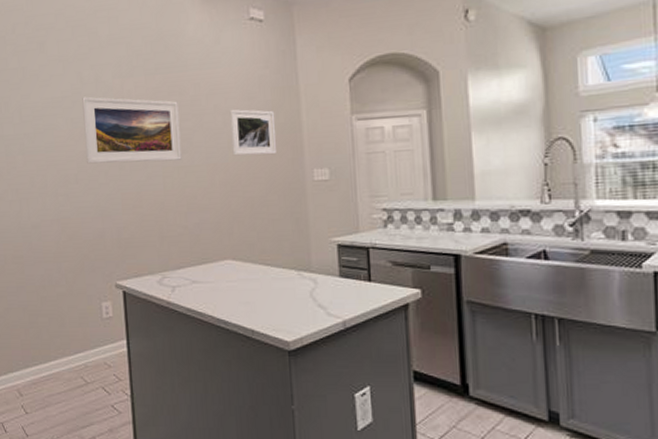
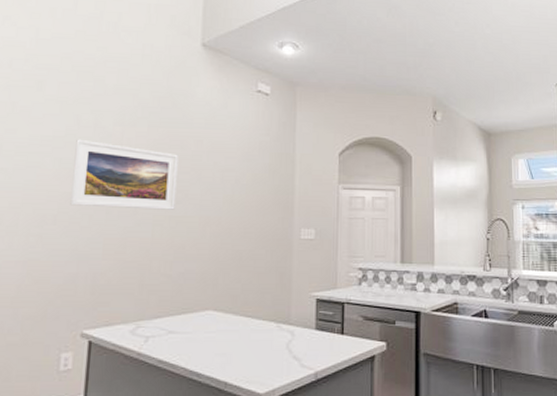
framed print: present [229,109,277,156] -> none [226,167,271,213]

